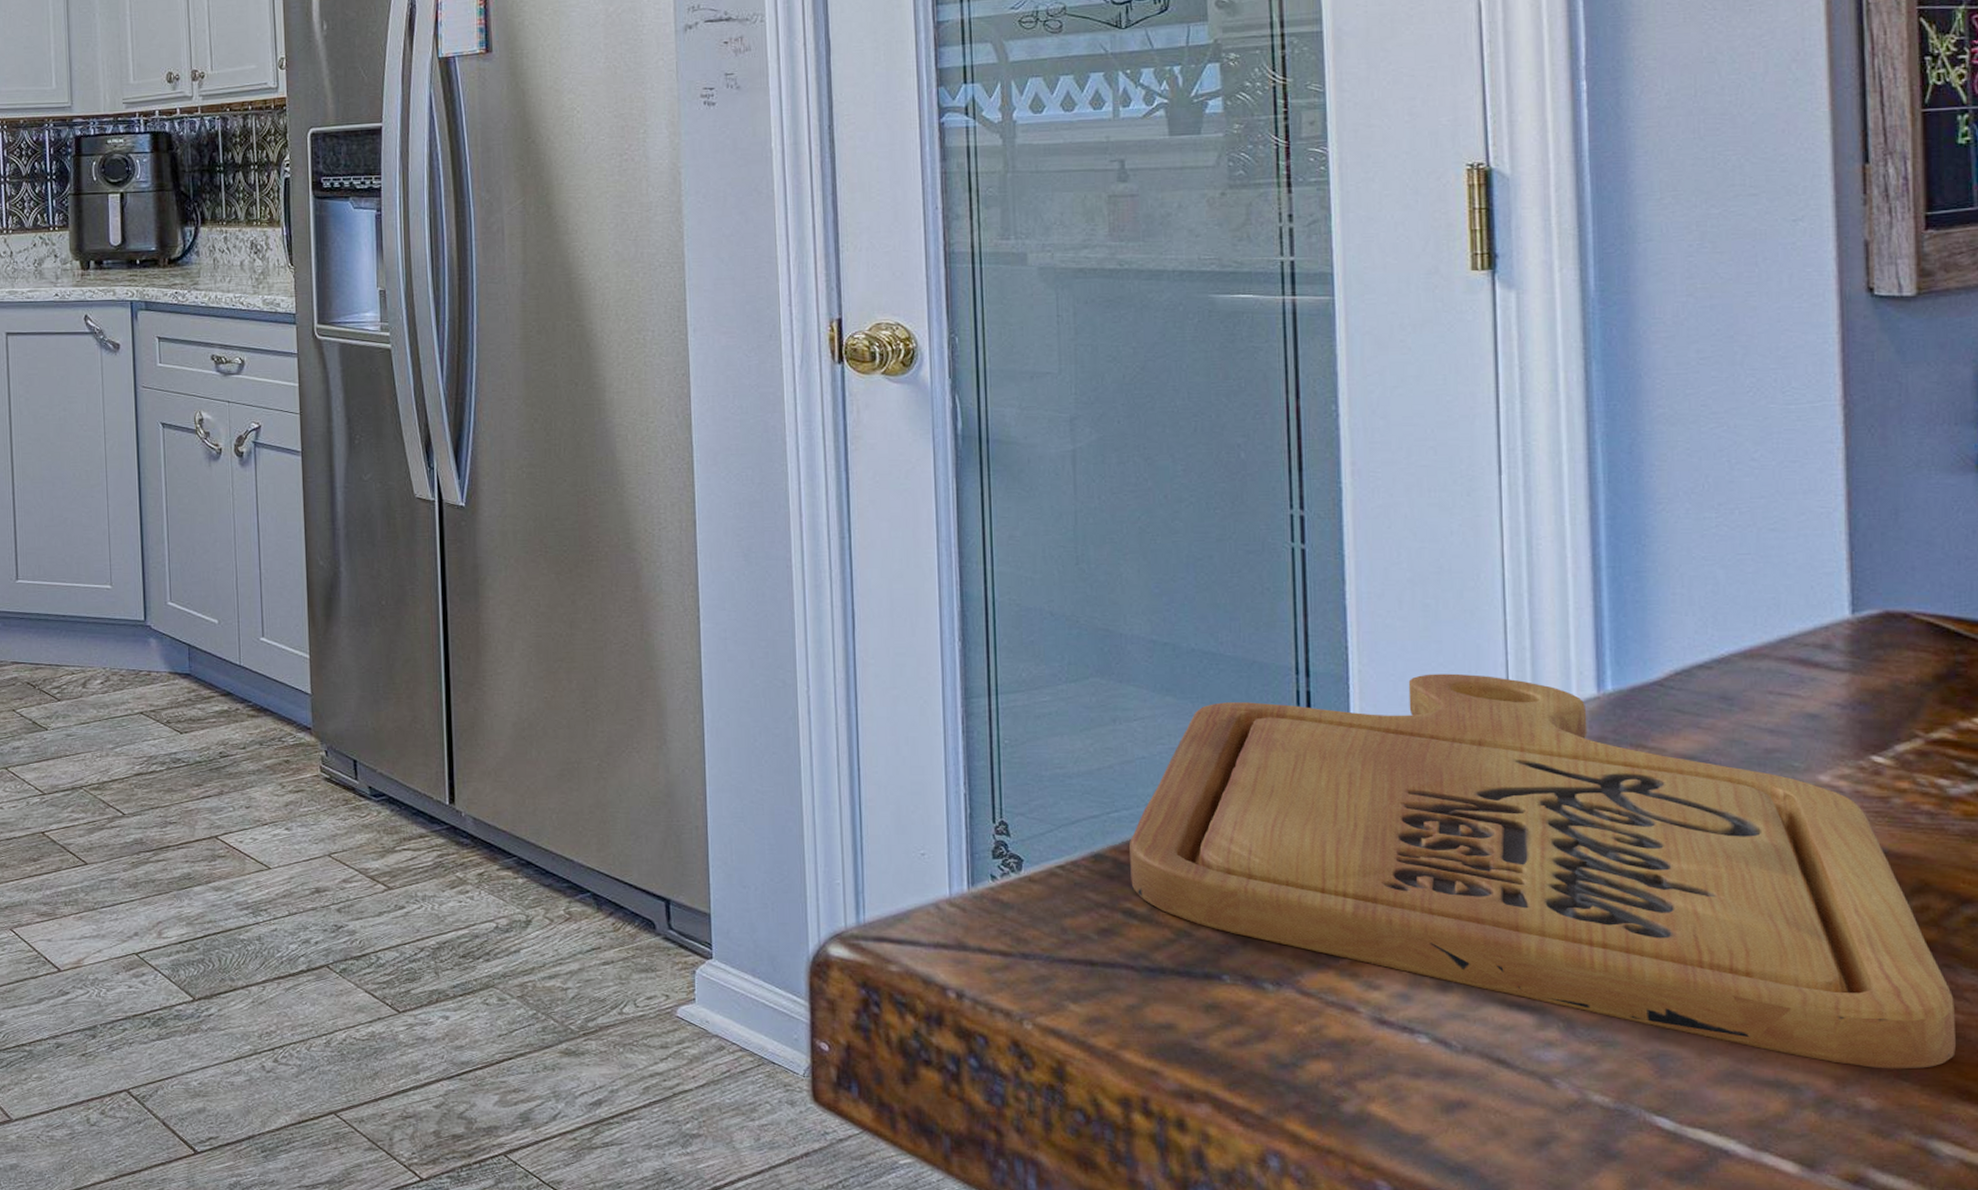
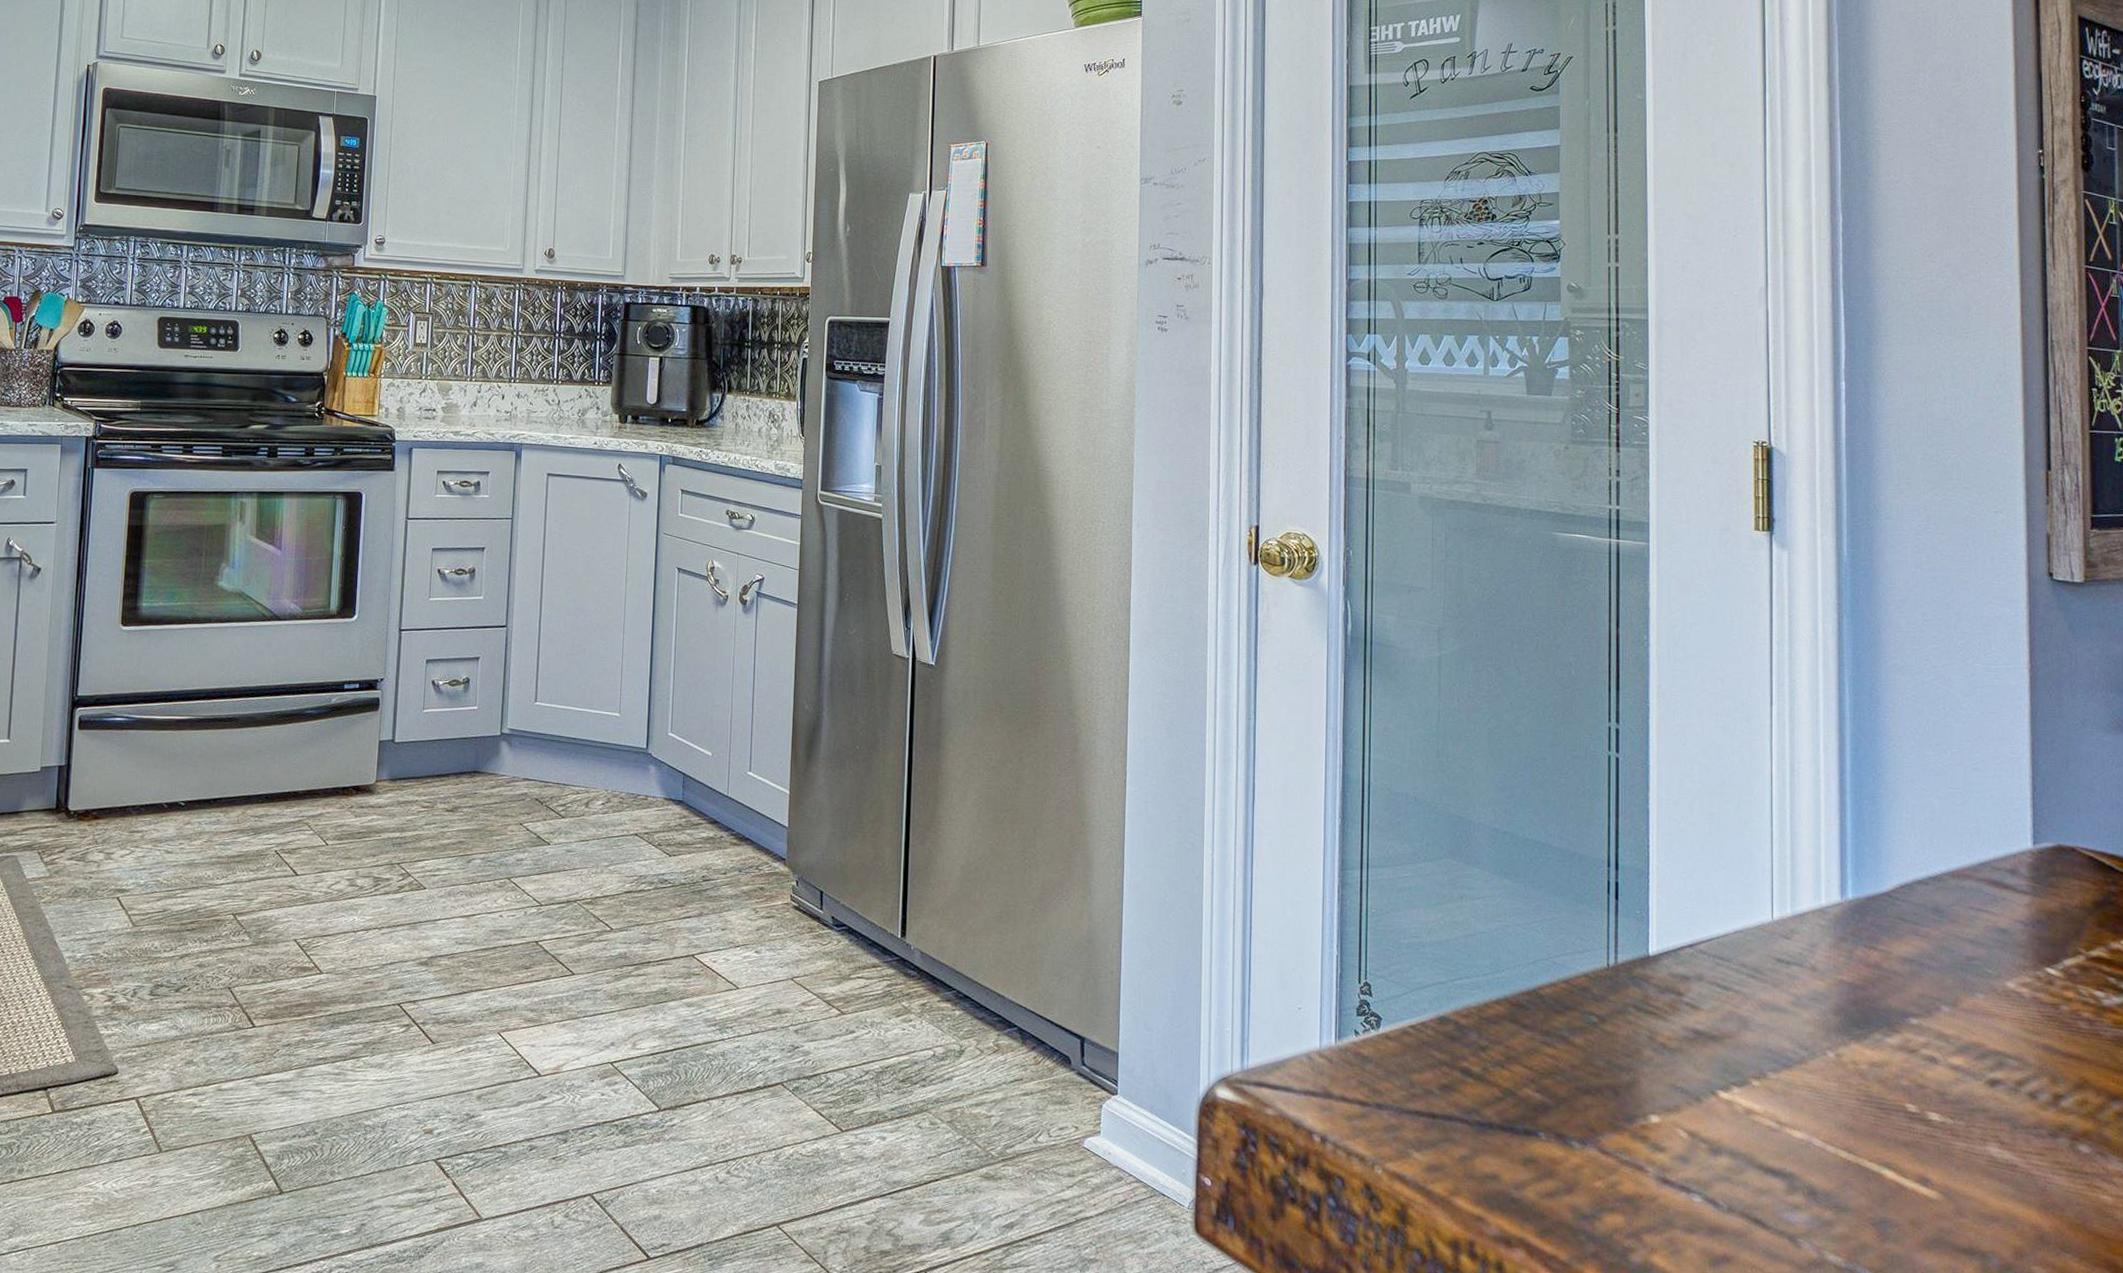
cutting board: present [1129,673,1956,1070] -> none [1468,873,2106,1243]

